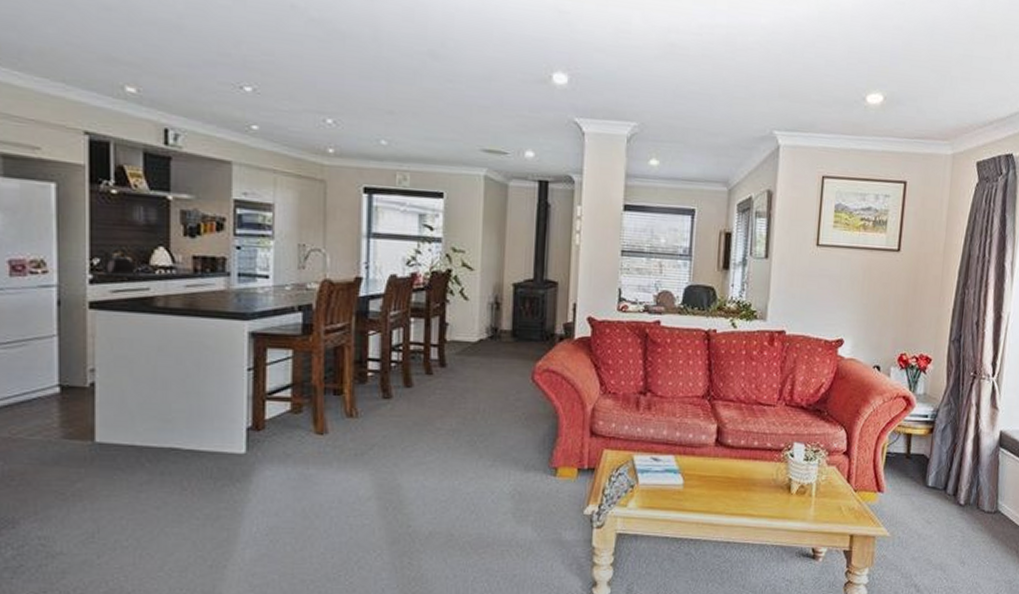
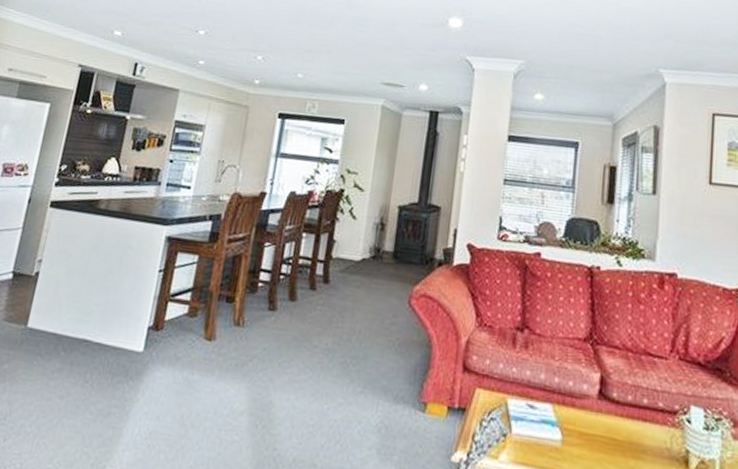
kettle: present [102,246,137,279] -> none [65,156,92,183]

